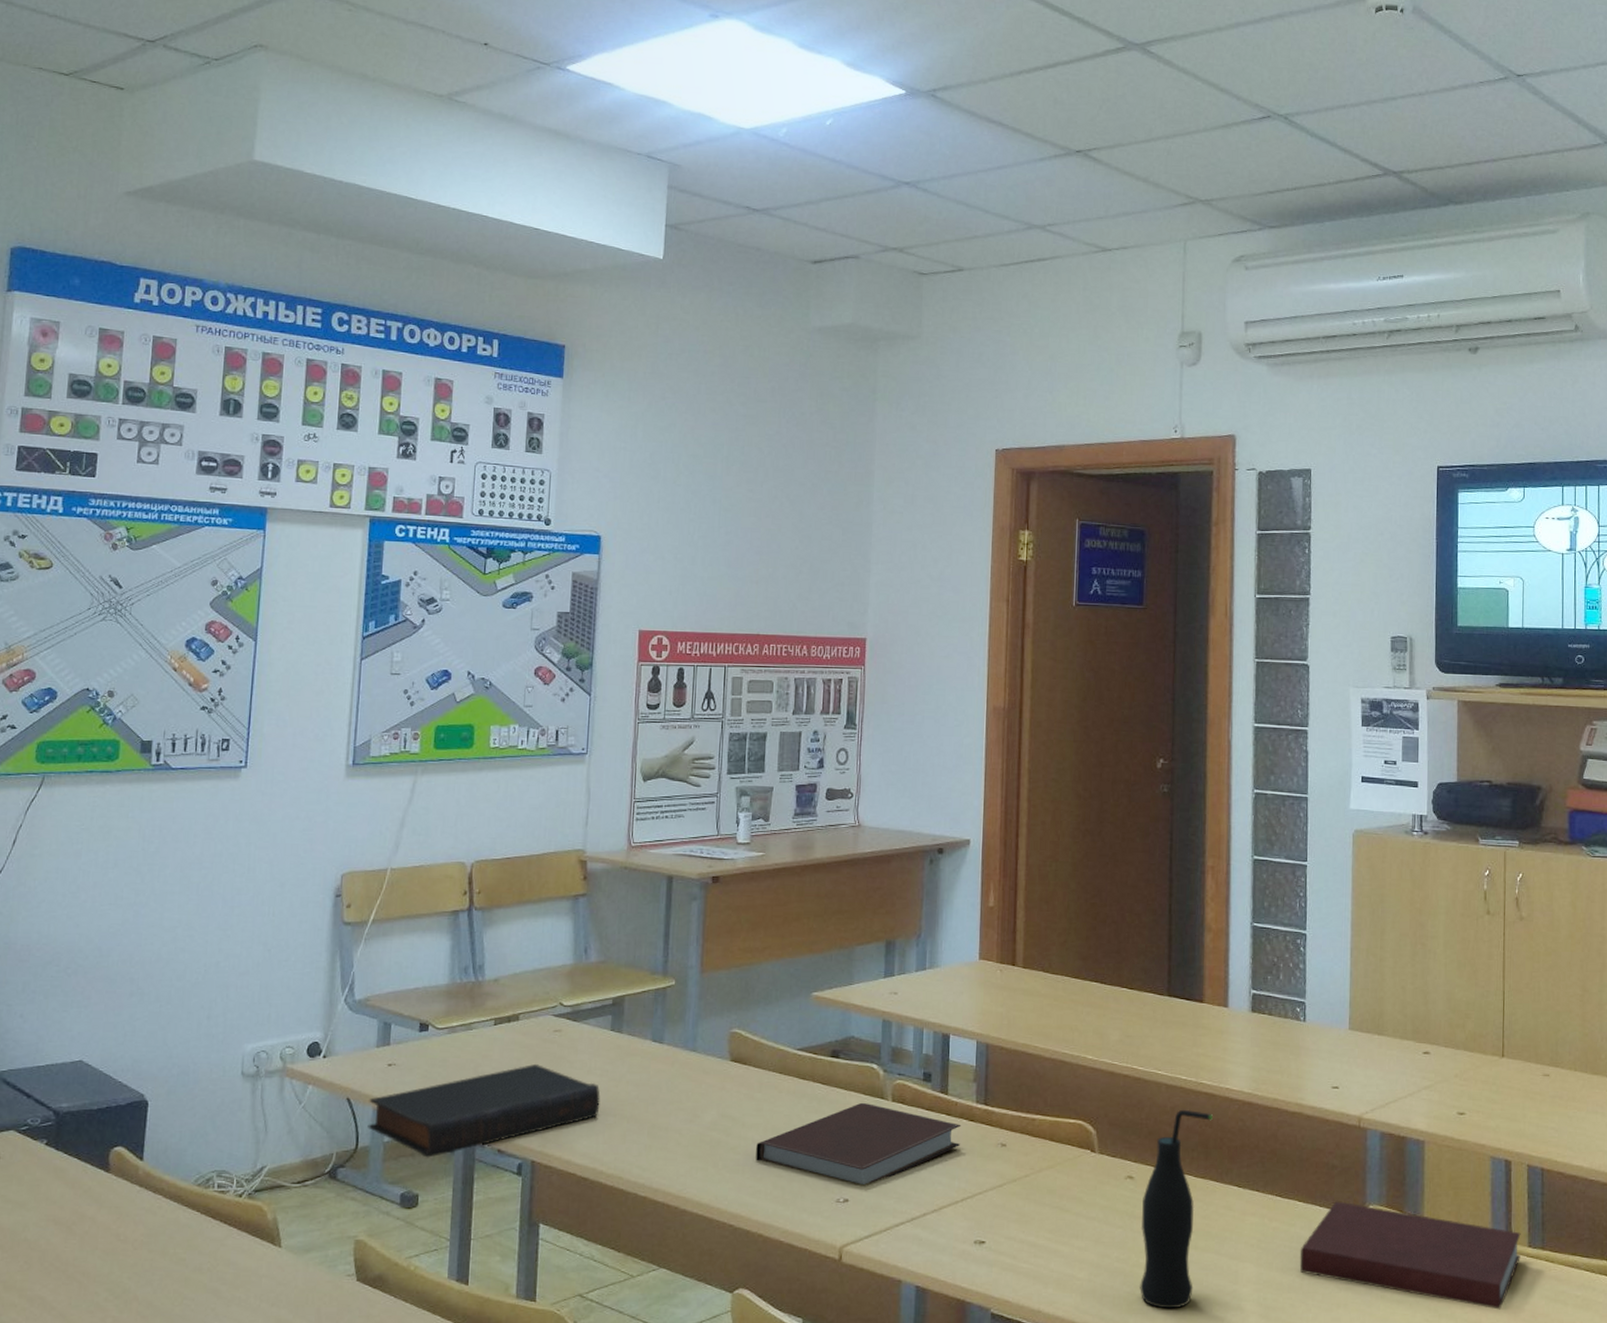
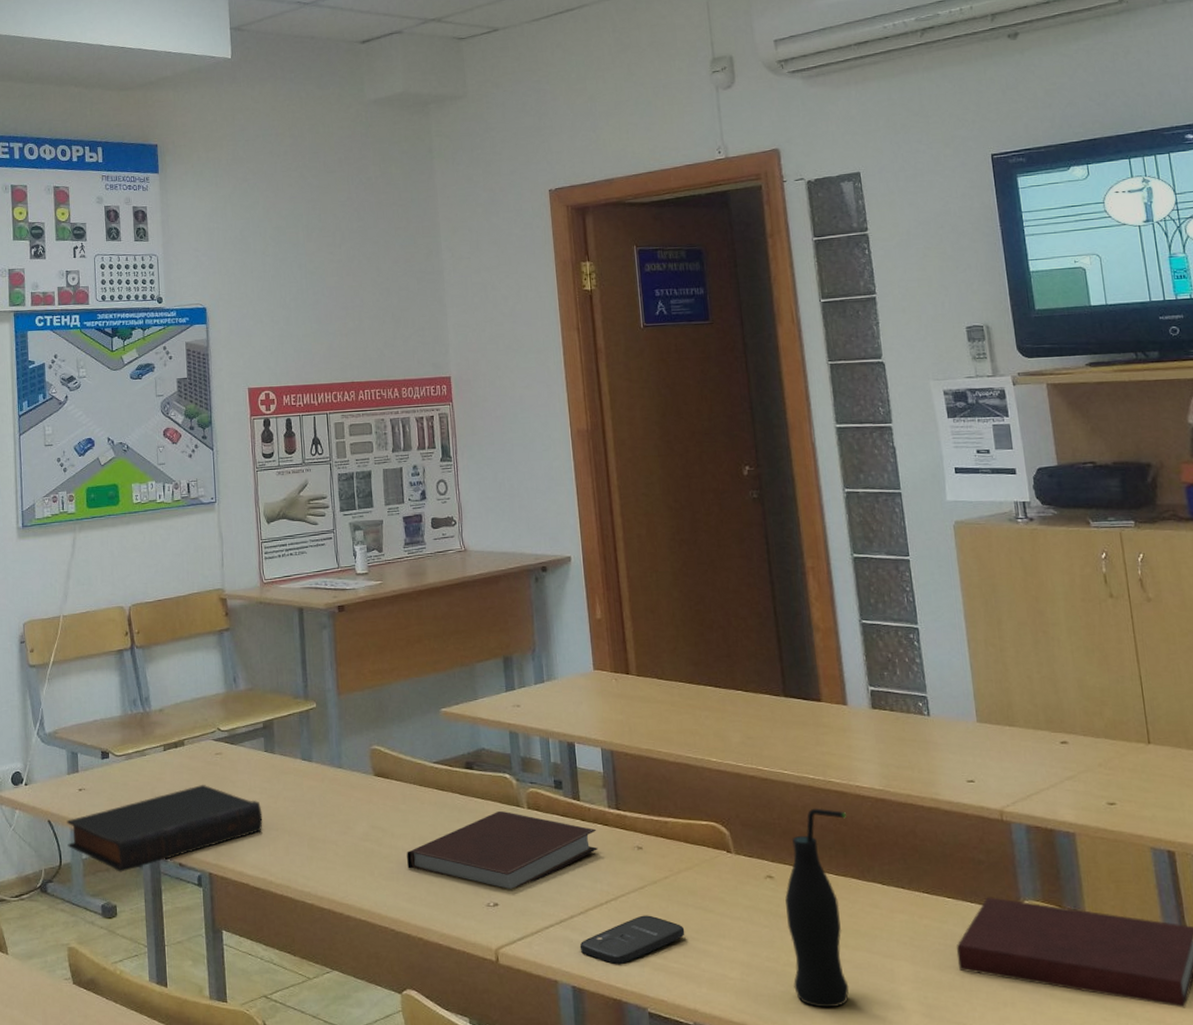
smartphone: none [928,1214,1039,1265] -> present [579,915,685,965]

